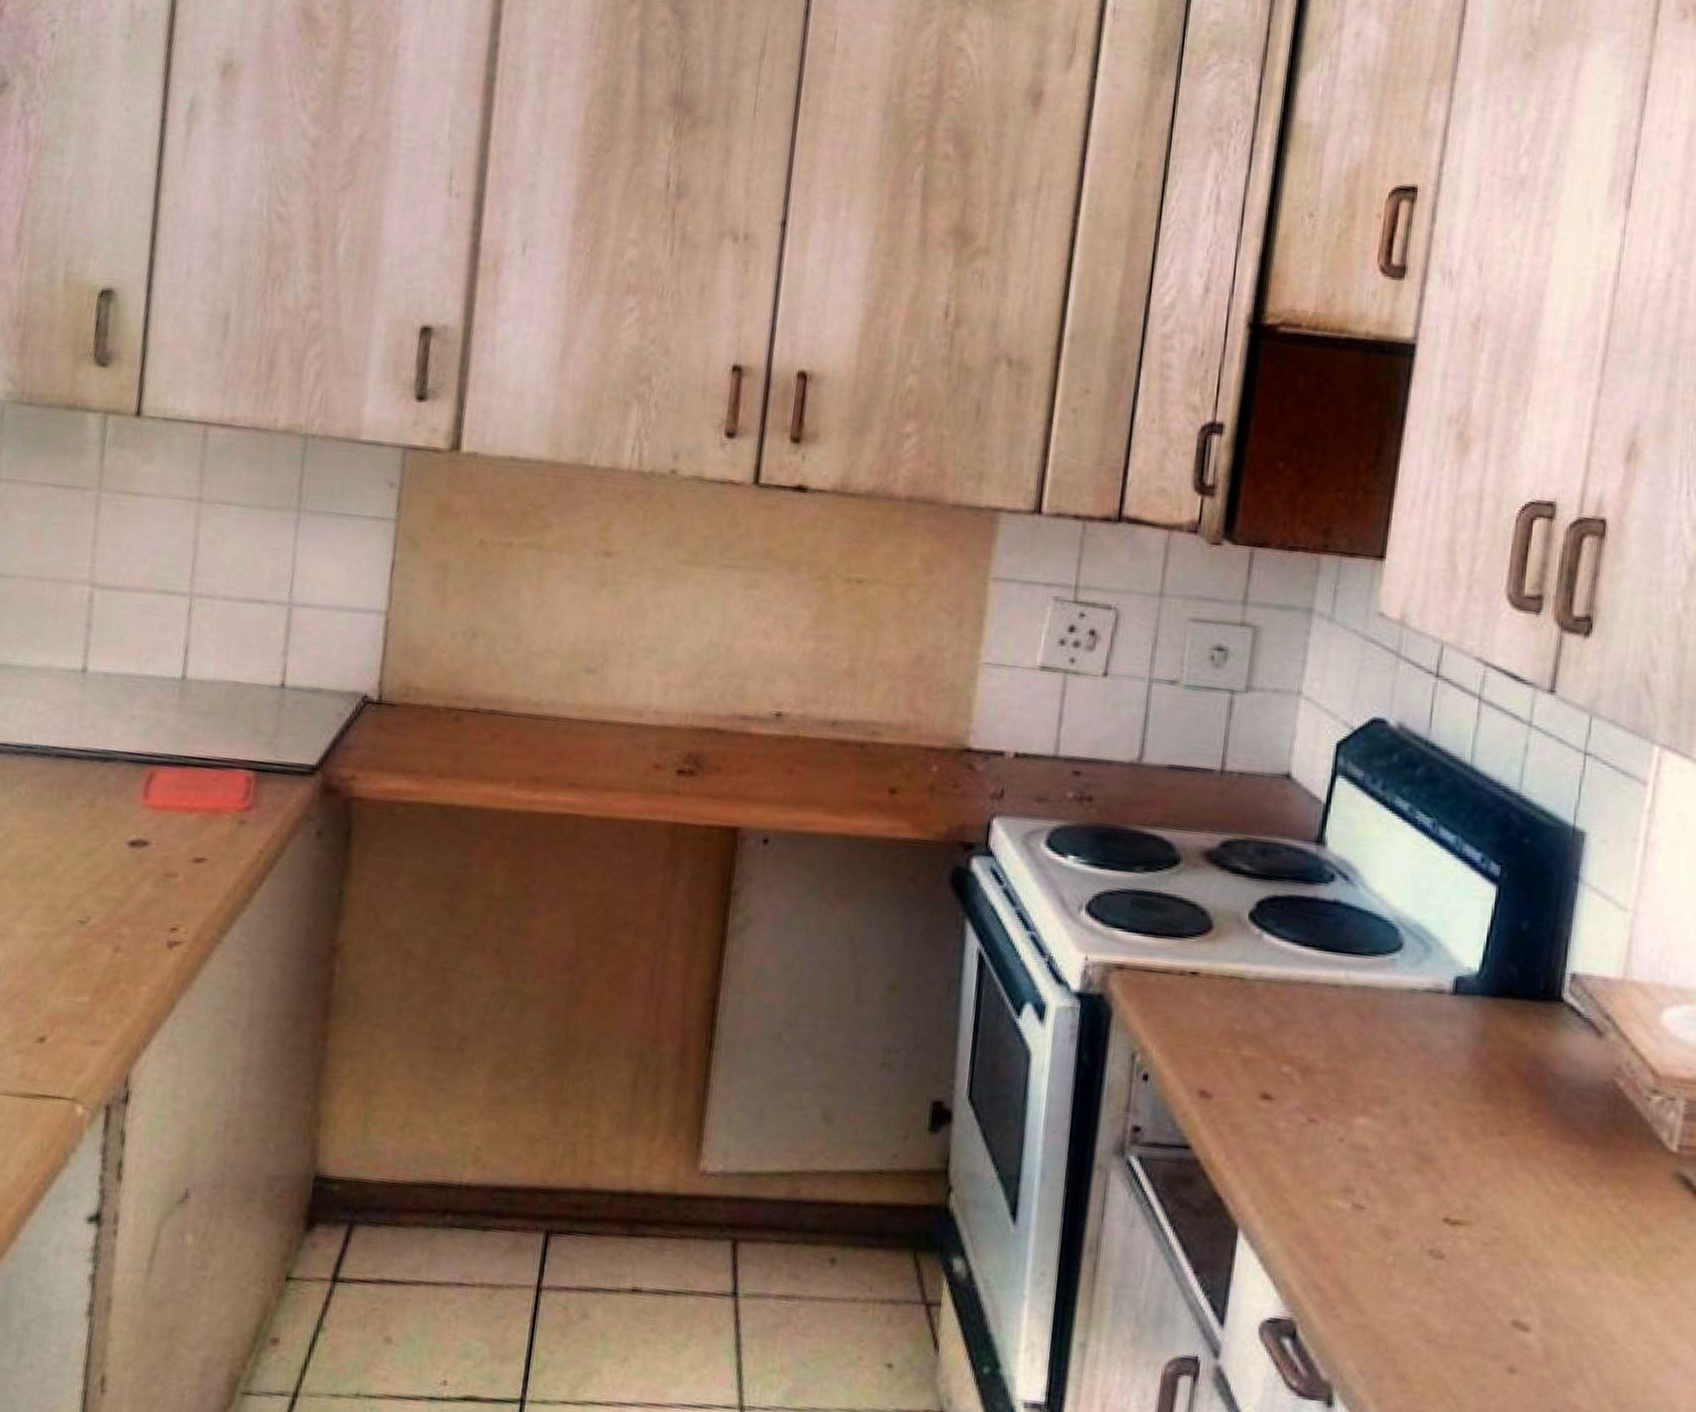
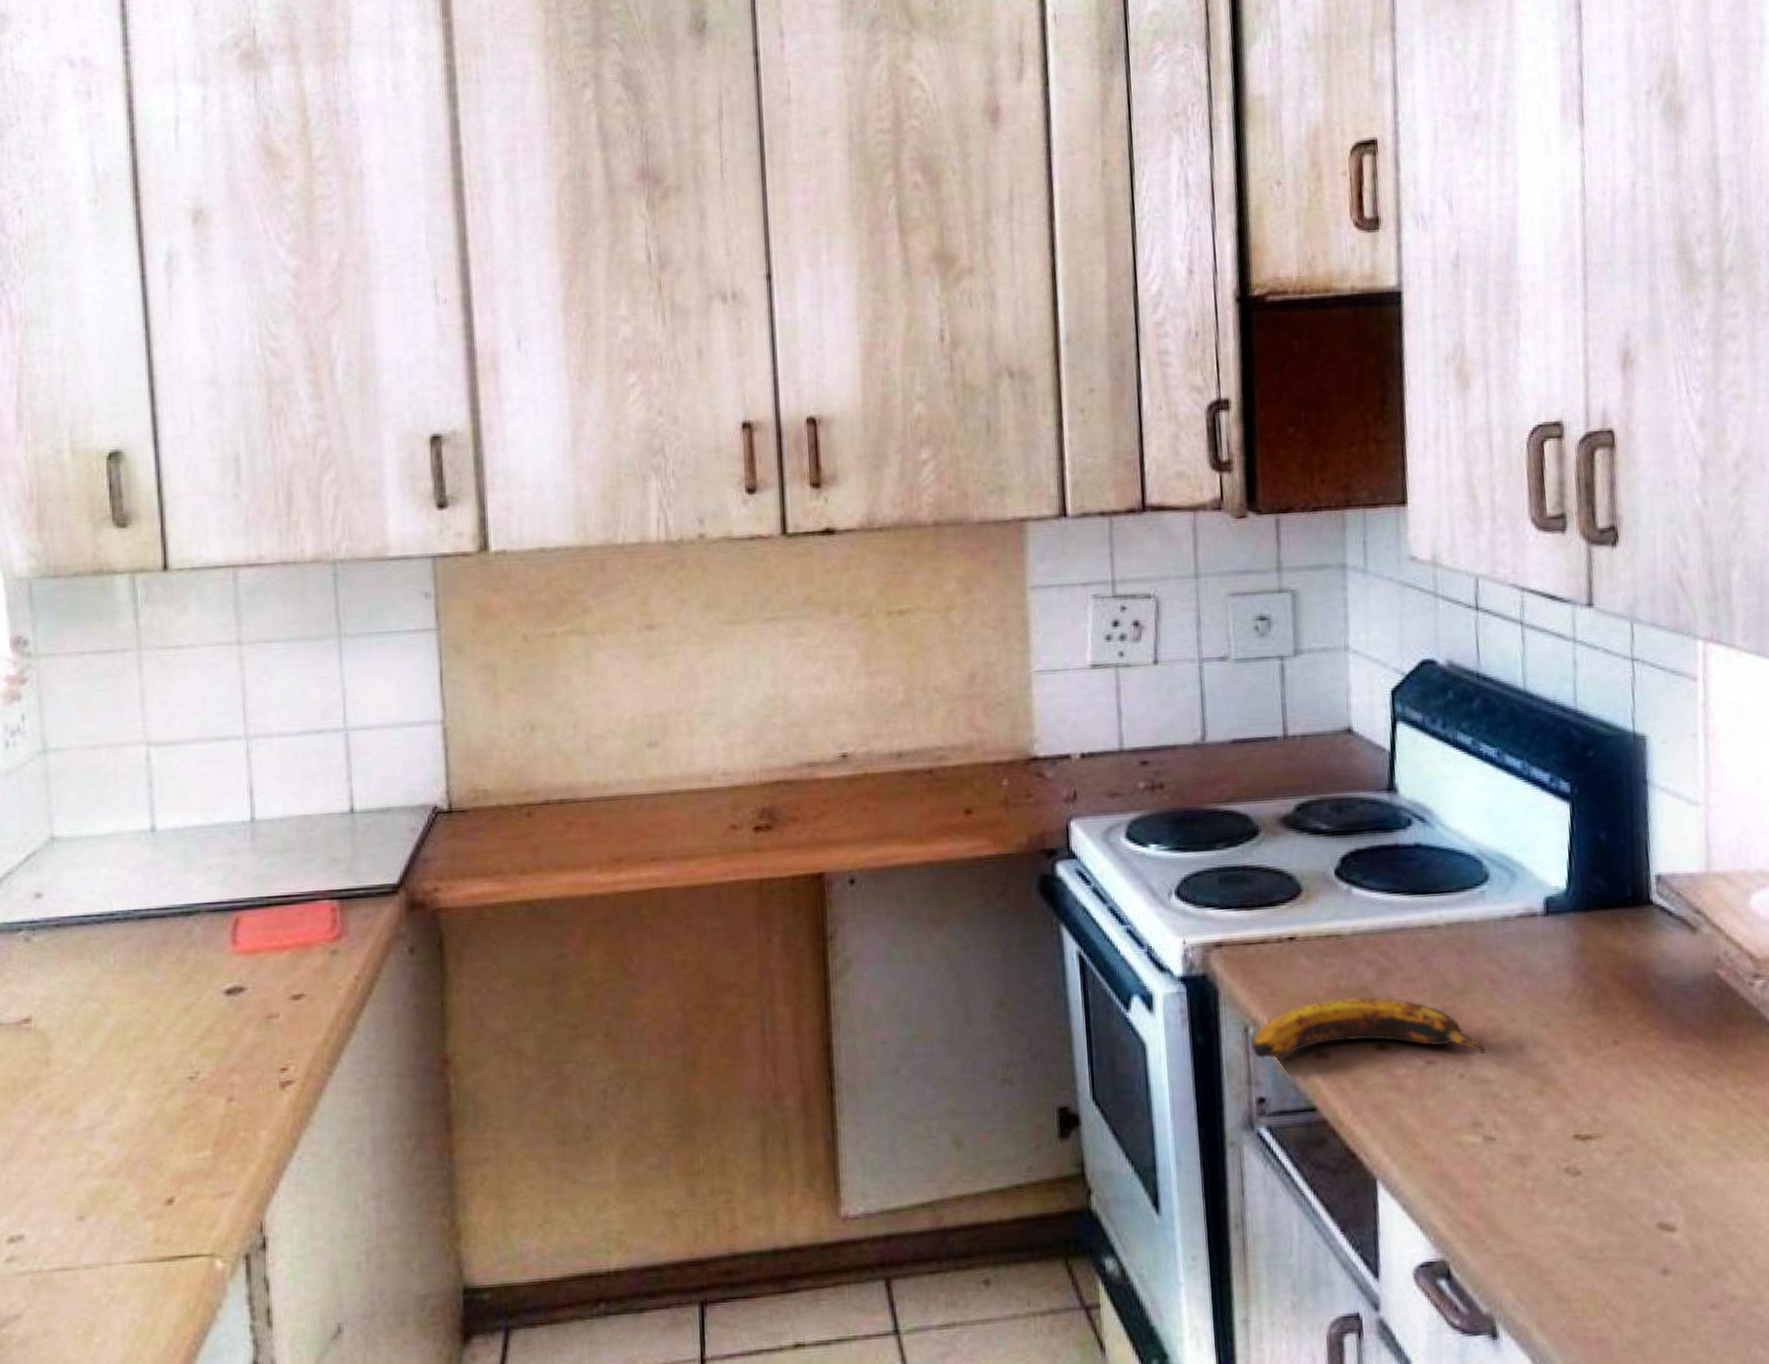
banana: none [1135,1039,1370,1121] -> present [1251,997,1486,1058]

